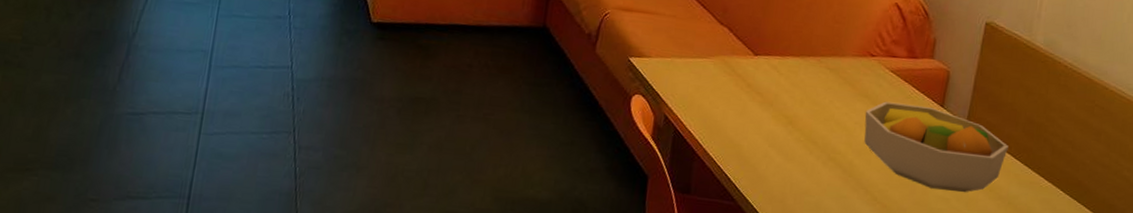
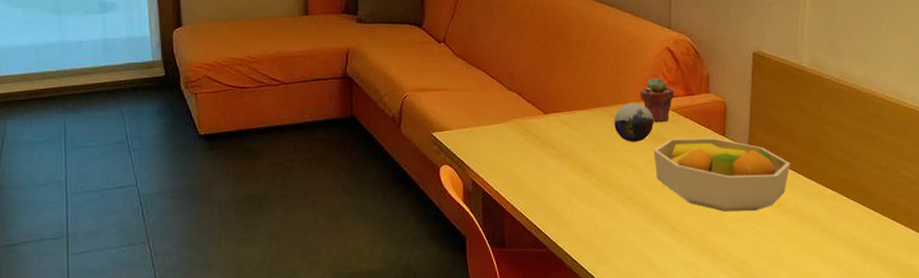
decorative orb: none [827,57,870,100] -> present [614,103,654,142]
potted succulent: none [860,33,896,83] -> present [640,77,674,123]

